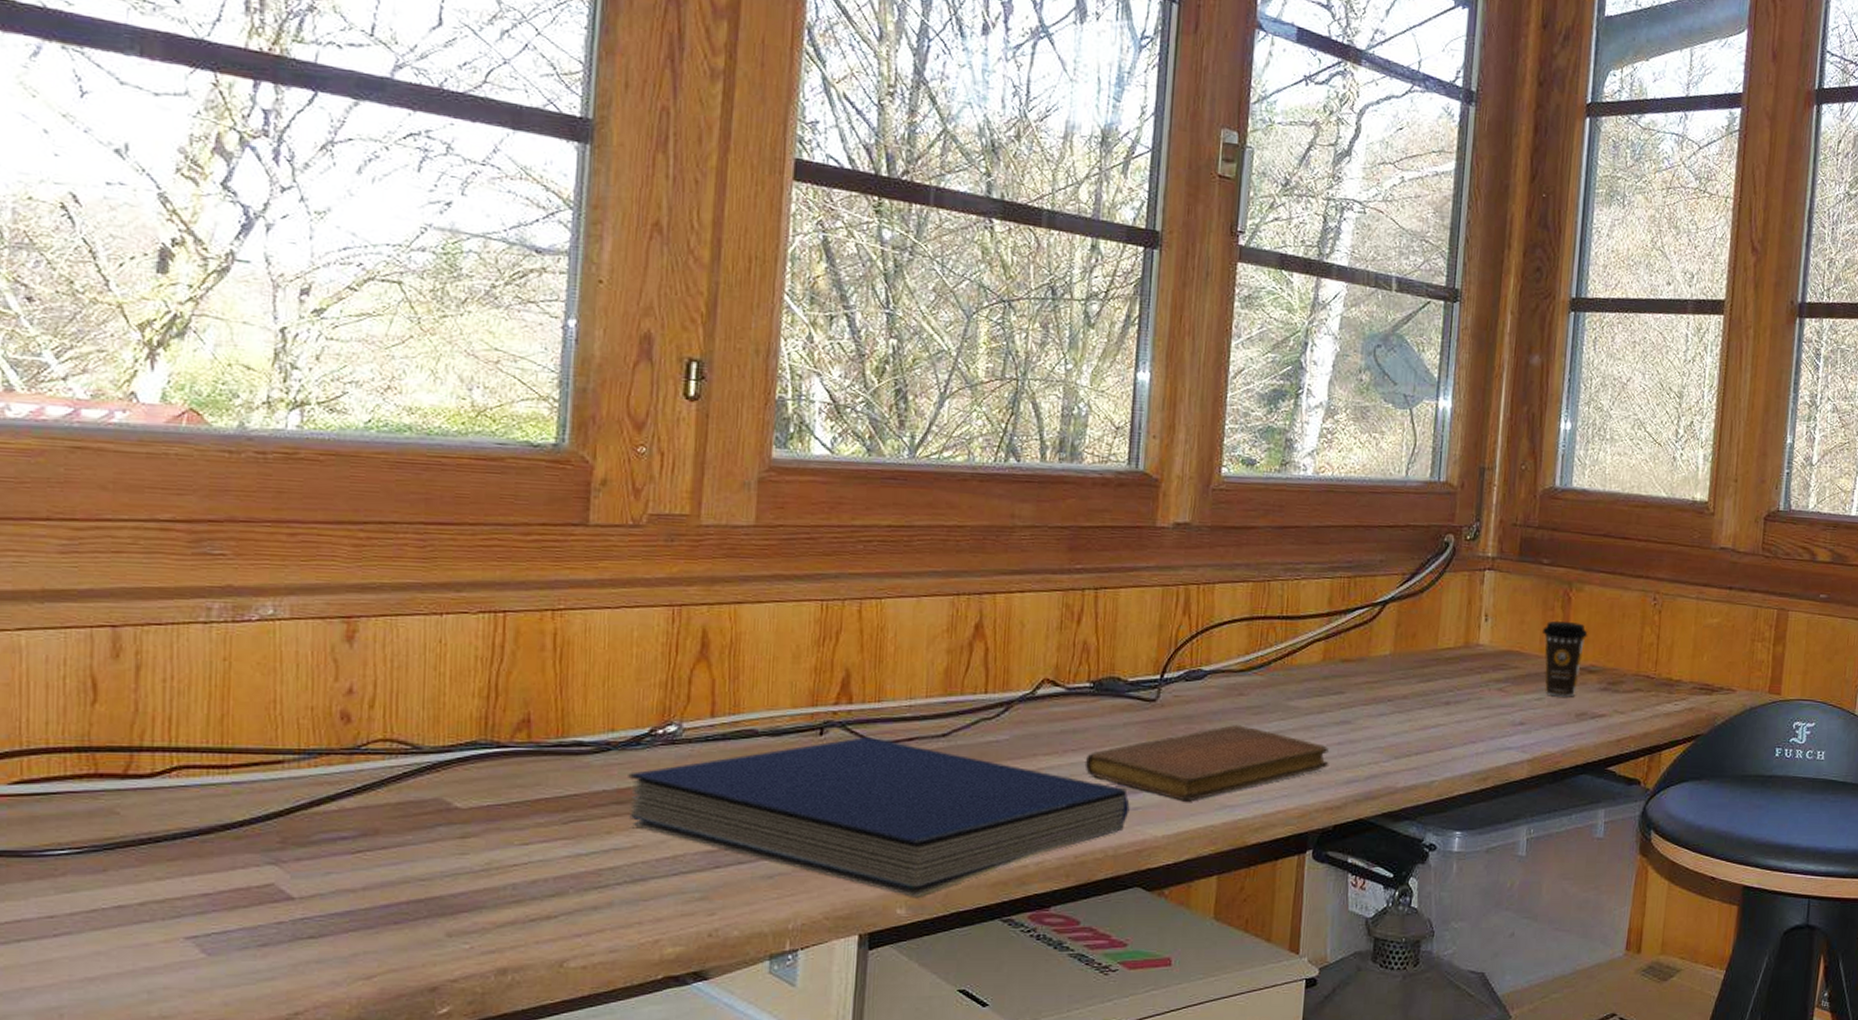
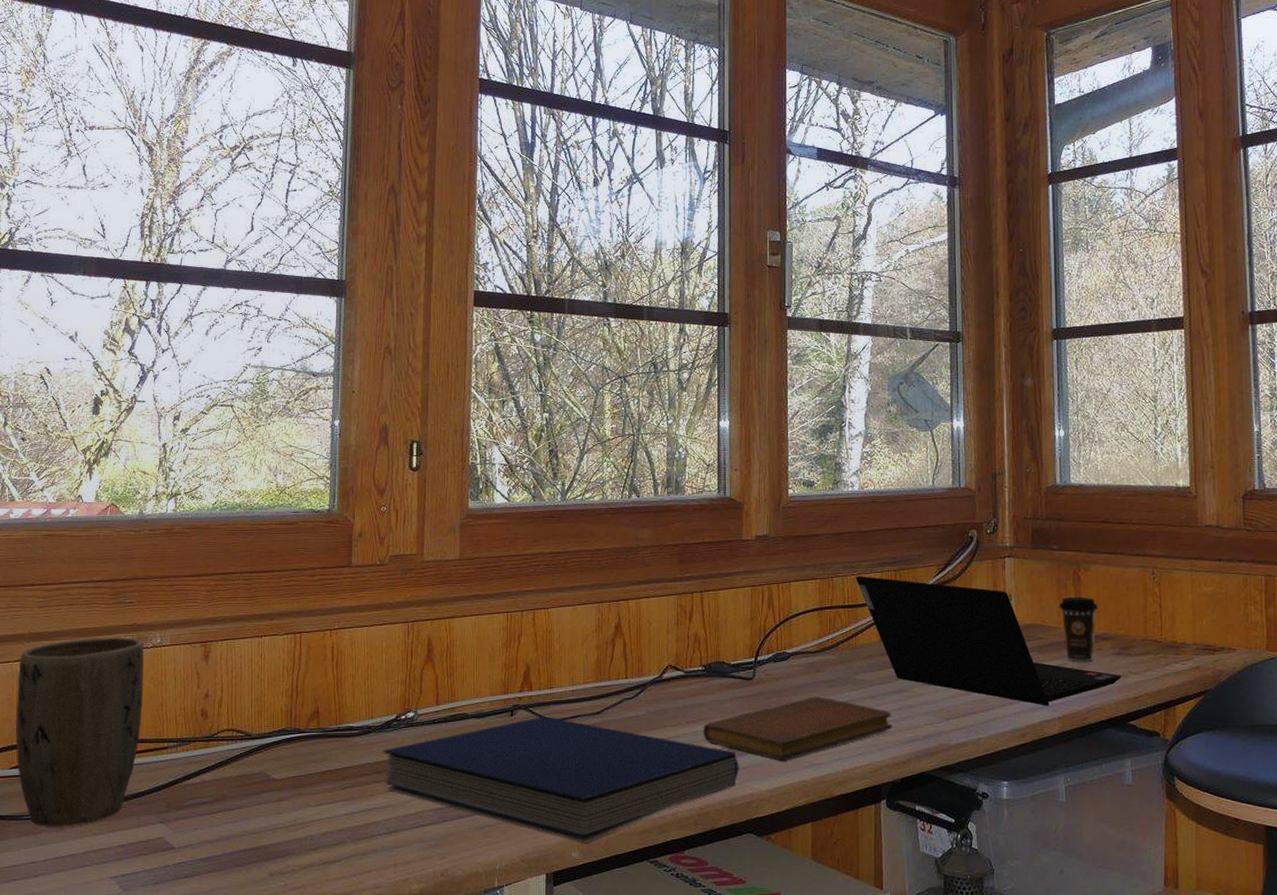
plant pot: none [17,602,246,868] -> present [15,637,145,827]
laptop computer: none [1298,580,1605,747] -> present [855,575,1122,706]

